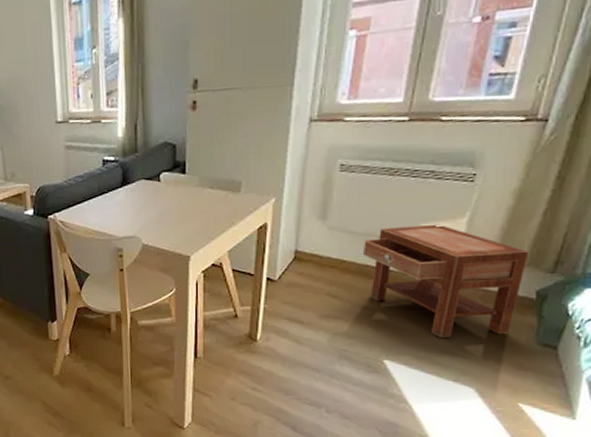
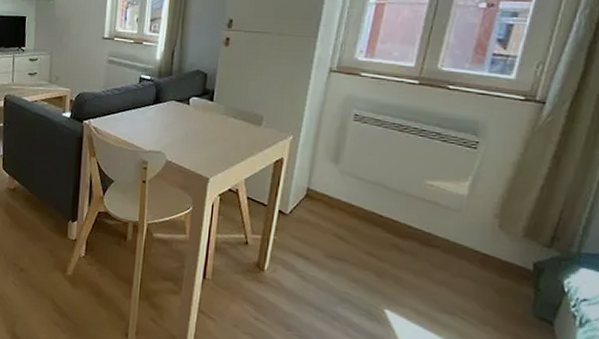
nightstand: present [362,224,530,338] -> none [369,179,527,302]

